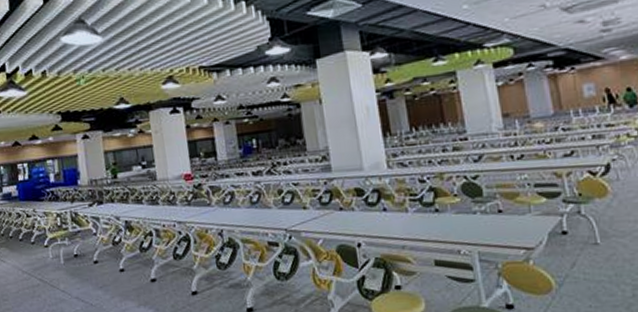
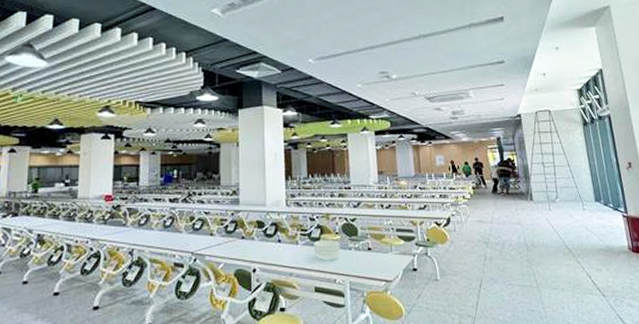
bowl: none [427,204,462,229] -> present [314,240,340,261]

